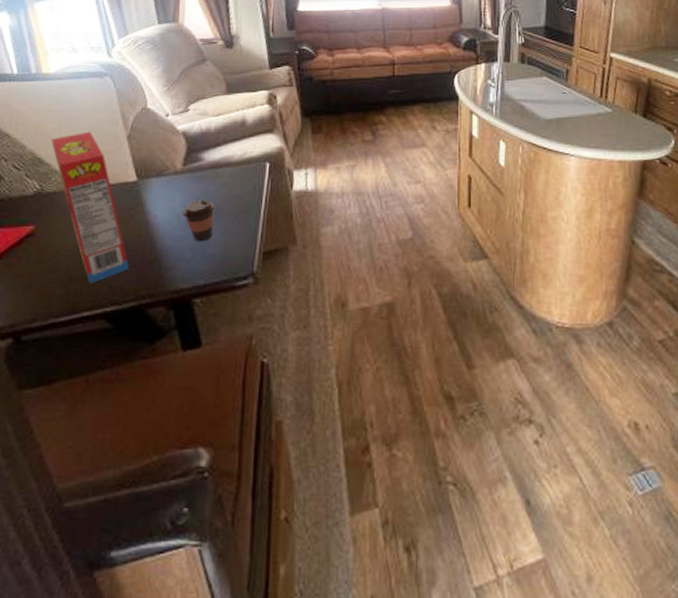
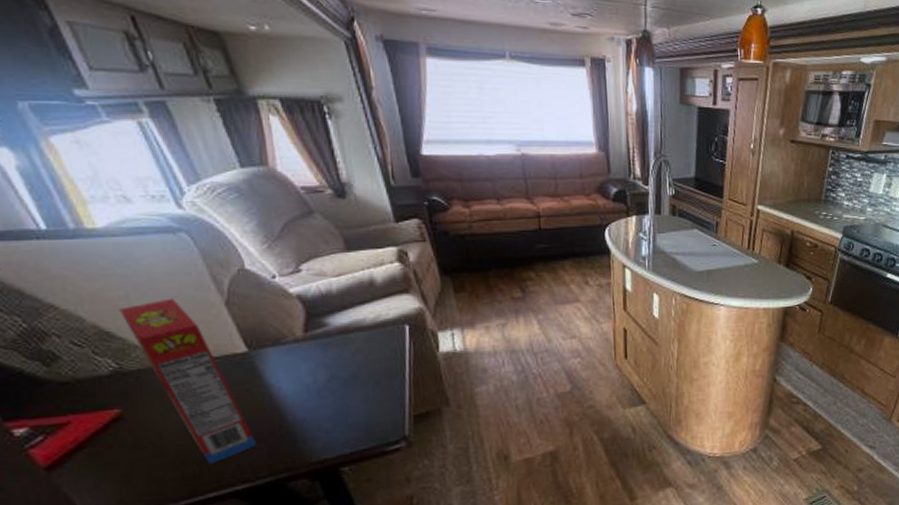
coffee cup: present [182,199,215,242] -> none [311,367,353,411]

